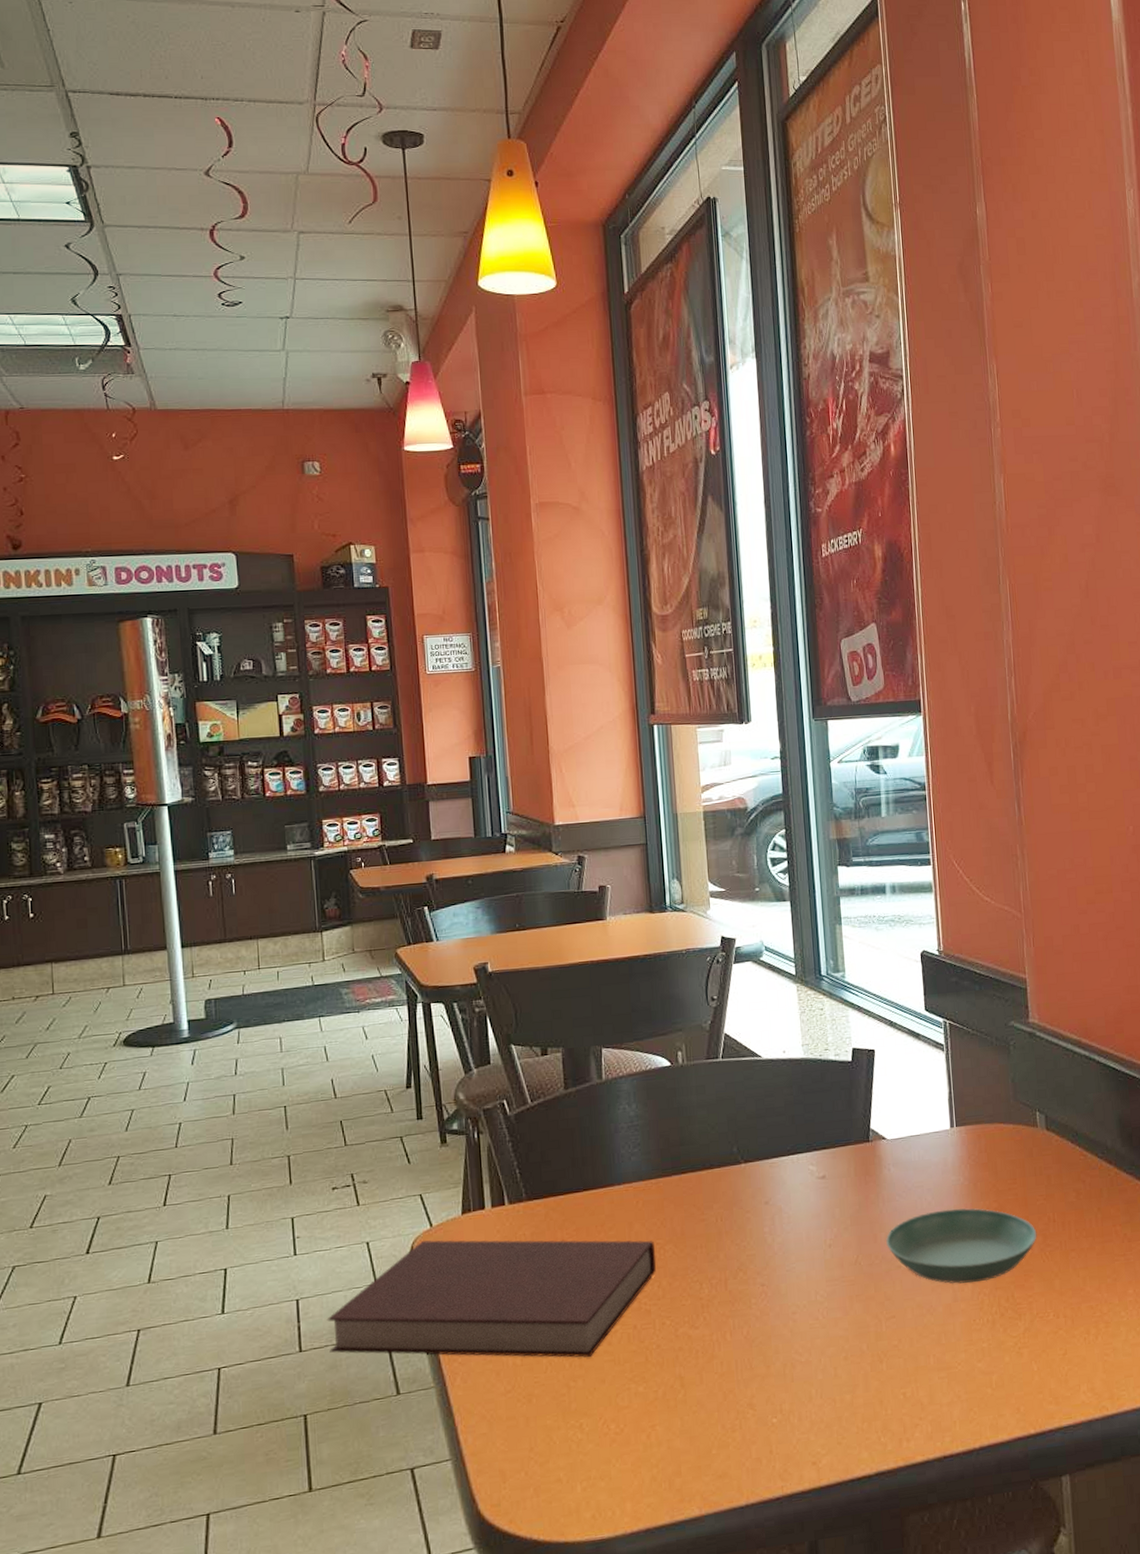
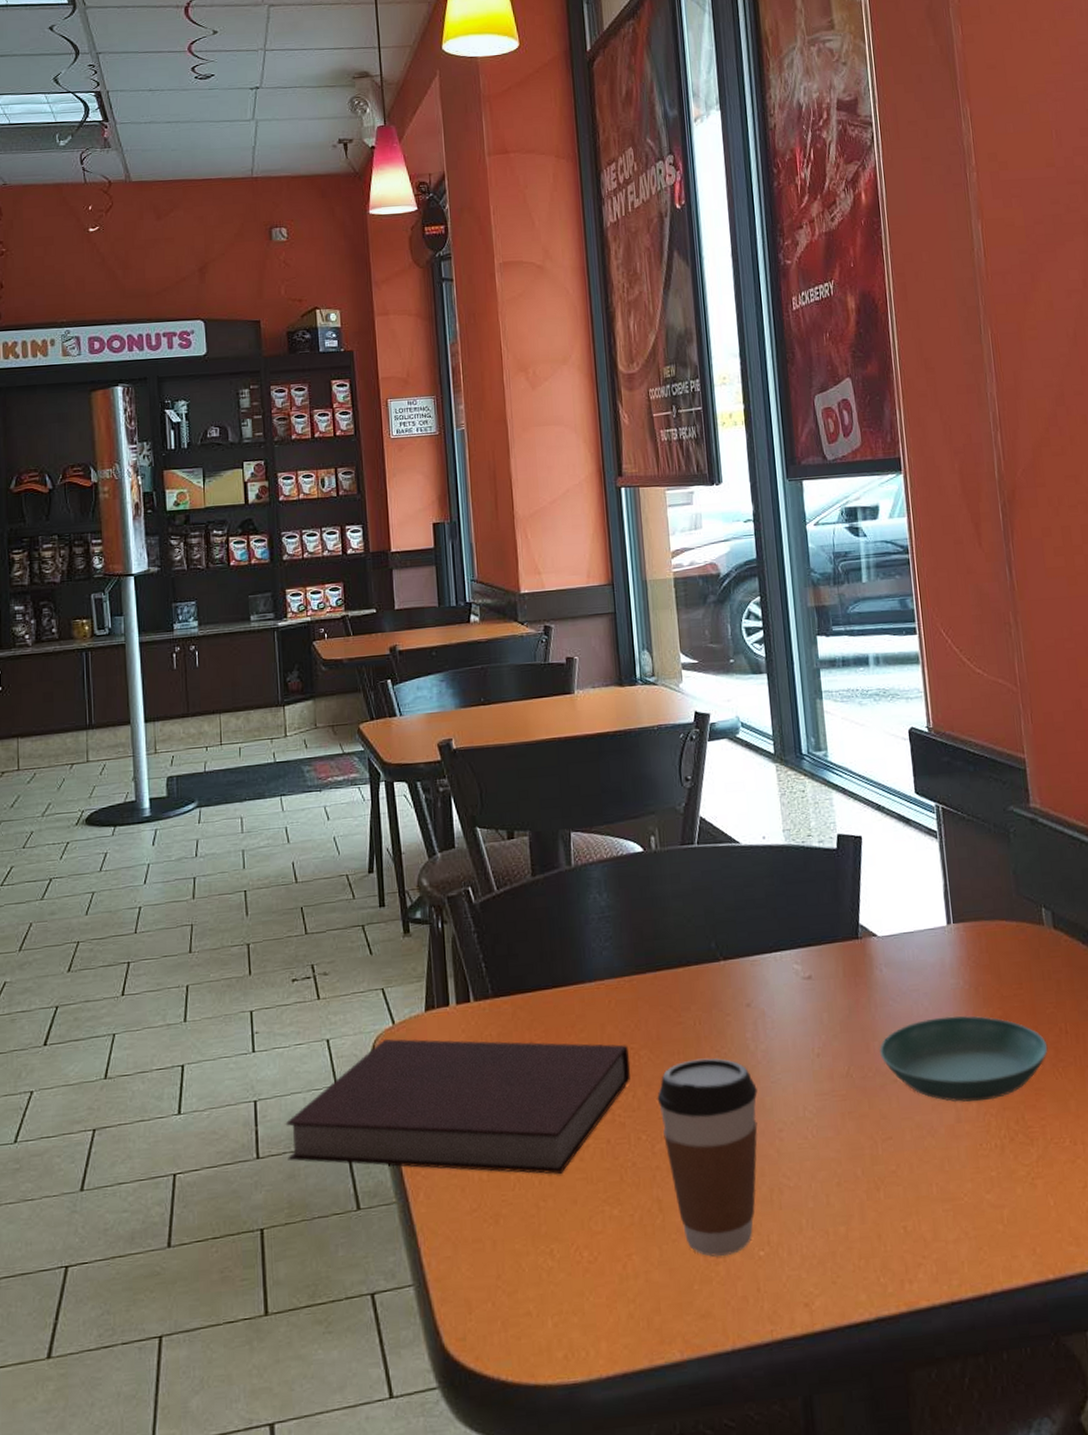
coffee cup: none [680,1250,773,1425] -> present [657,1058,758,1258]

